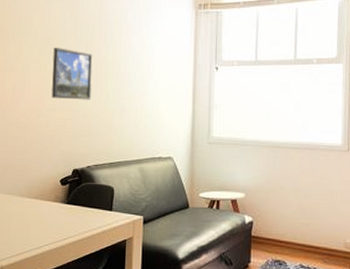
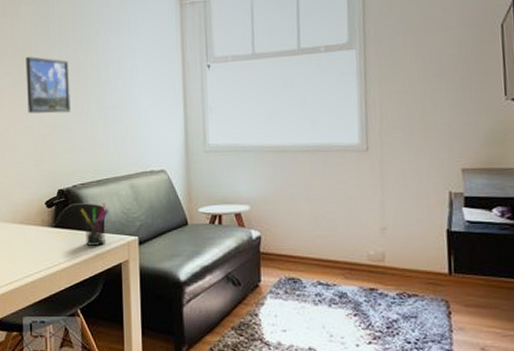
pen holder: none [92,183,119,223] -> present [80,202,109,246]

